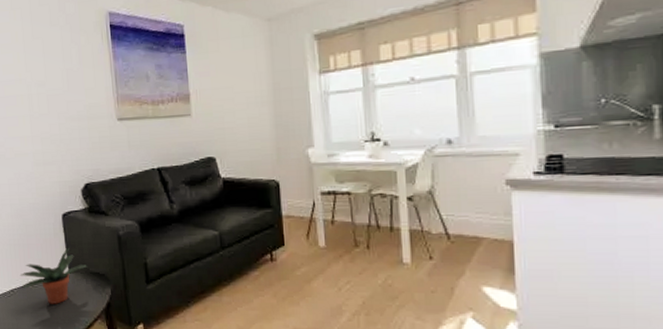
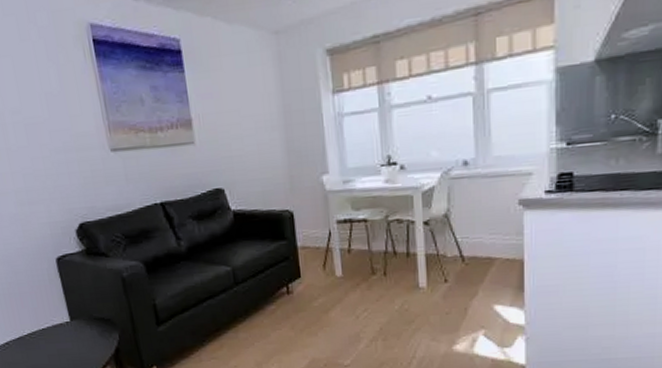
potted plant: present [19,247,87,304] -> none [14,293,90,354]

